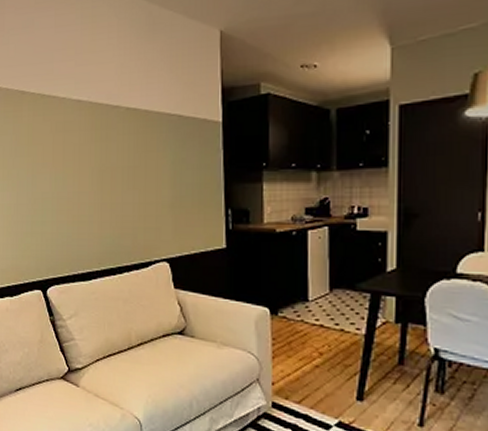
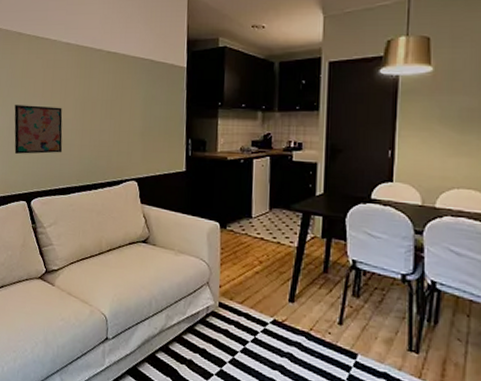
wall art: none [22,177,80,235] -> present [14,105,63,154]

